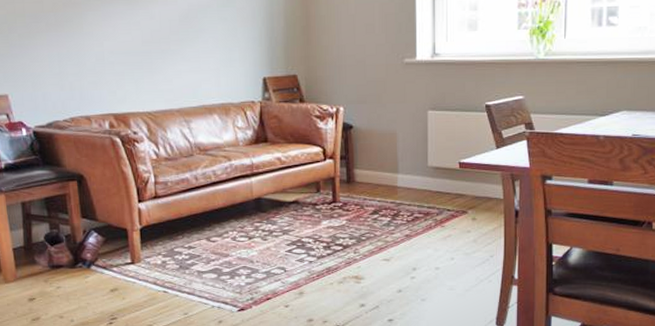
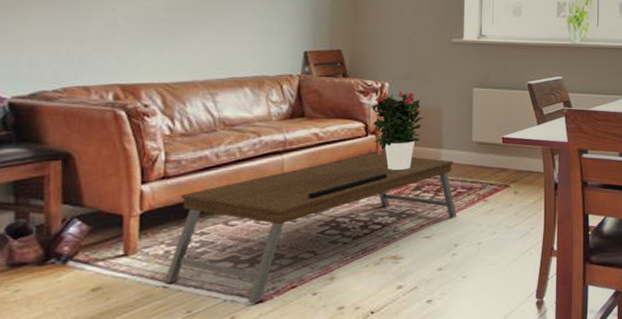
coffee table: none [164,176,414,310] -> present [164,152,456,303]
potted flower: none [327,115,379,194] -> present [371,91,424,170]

